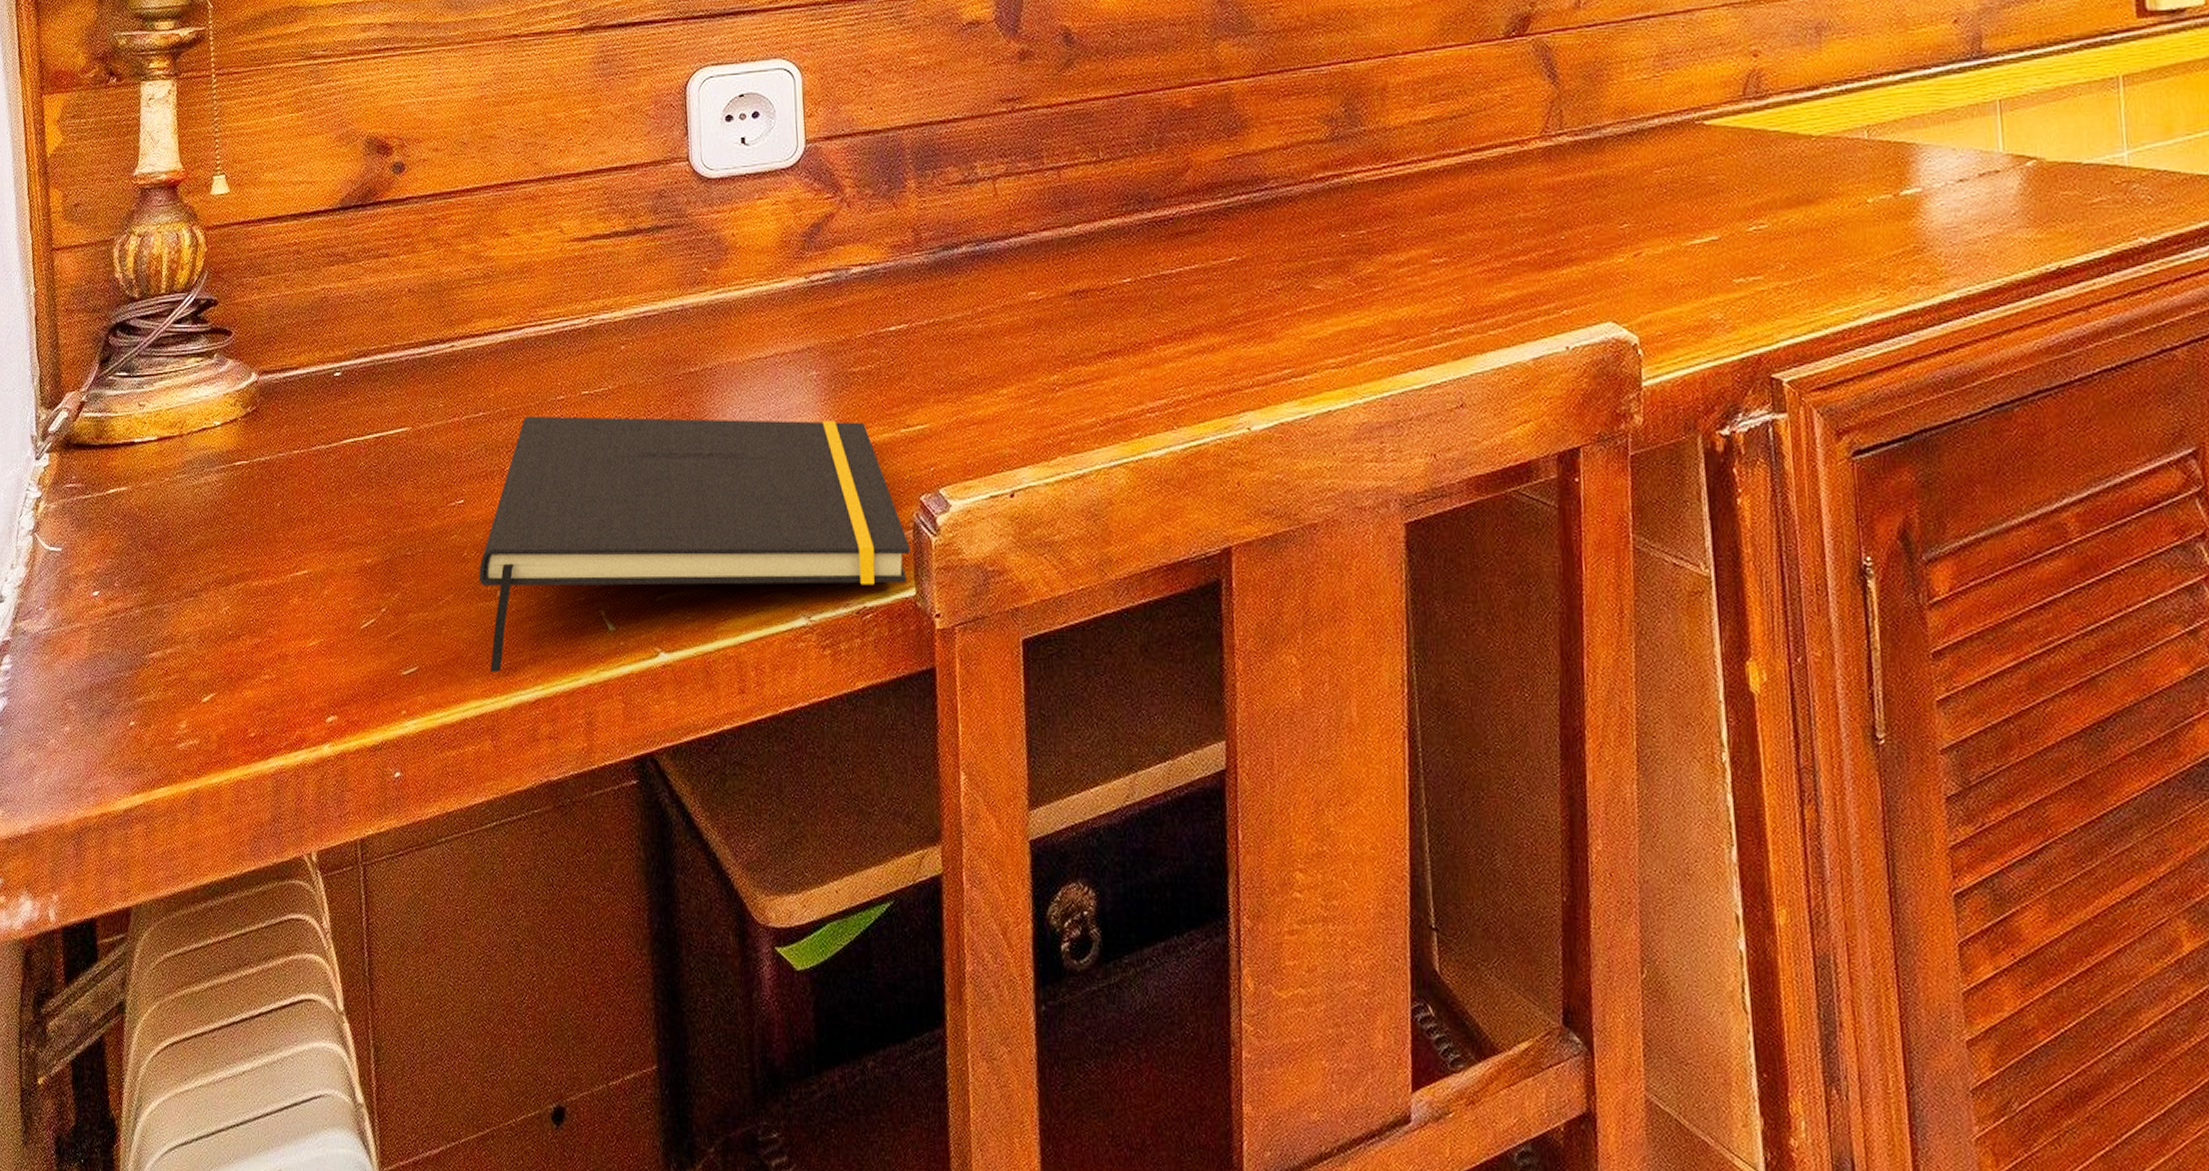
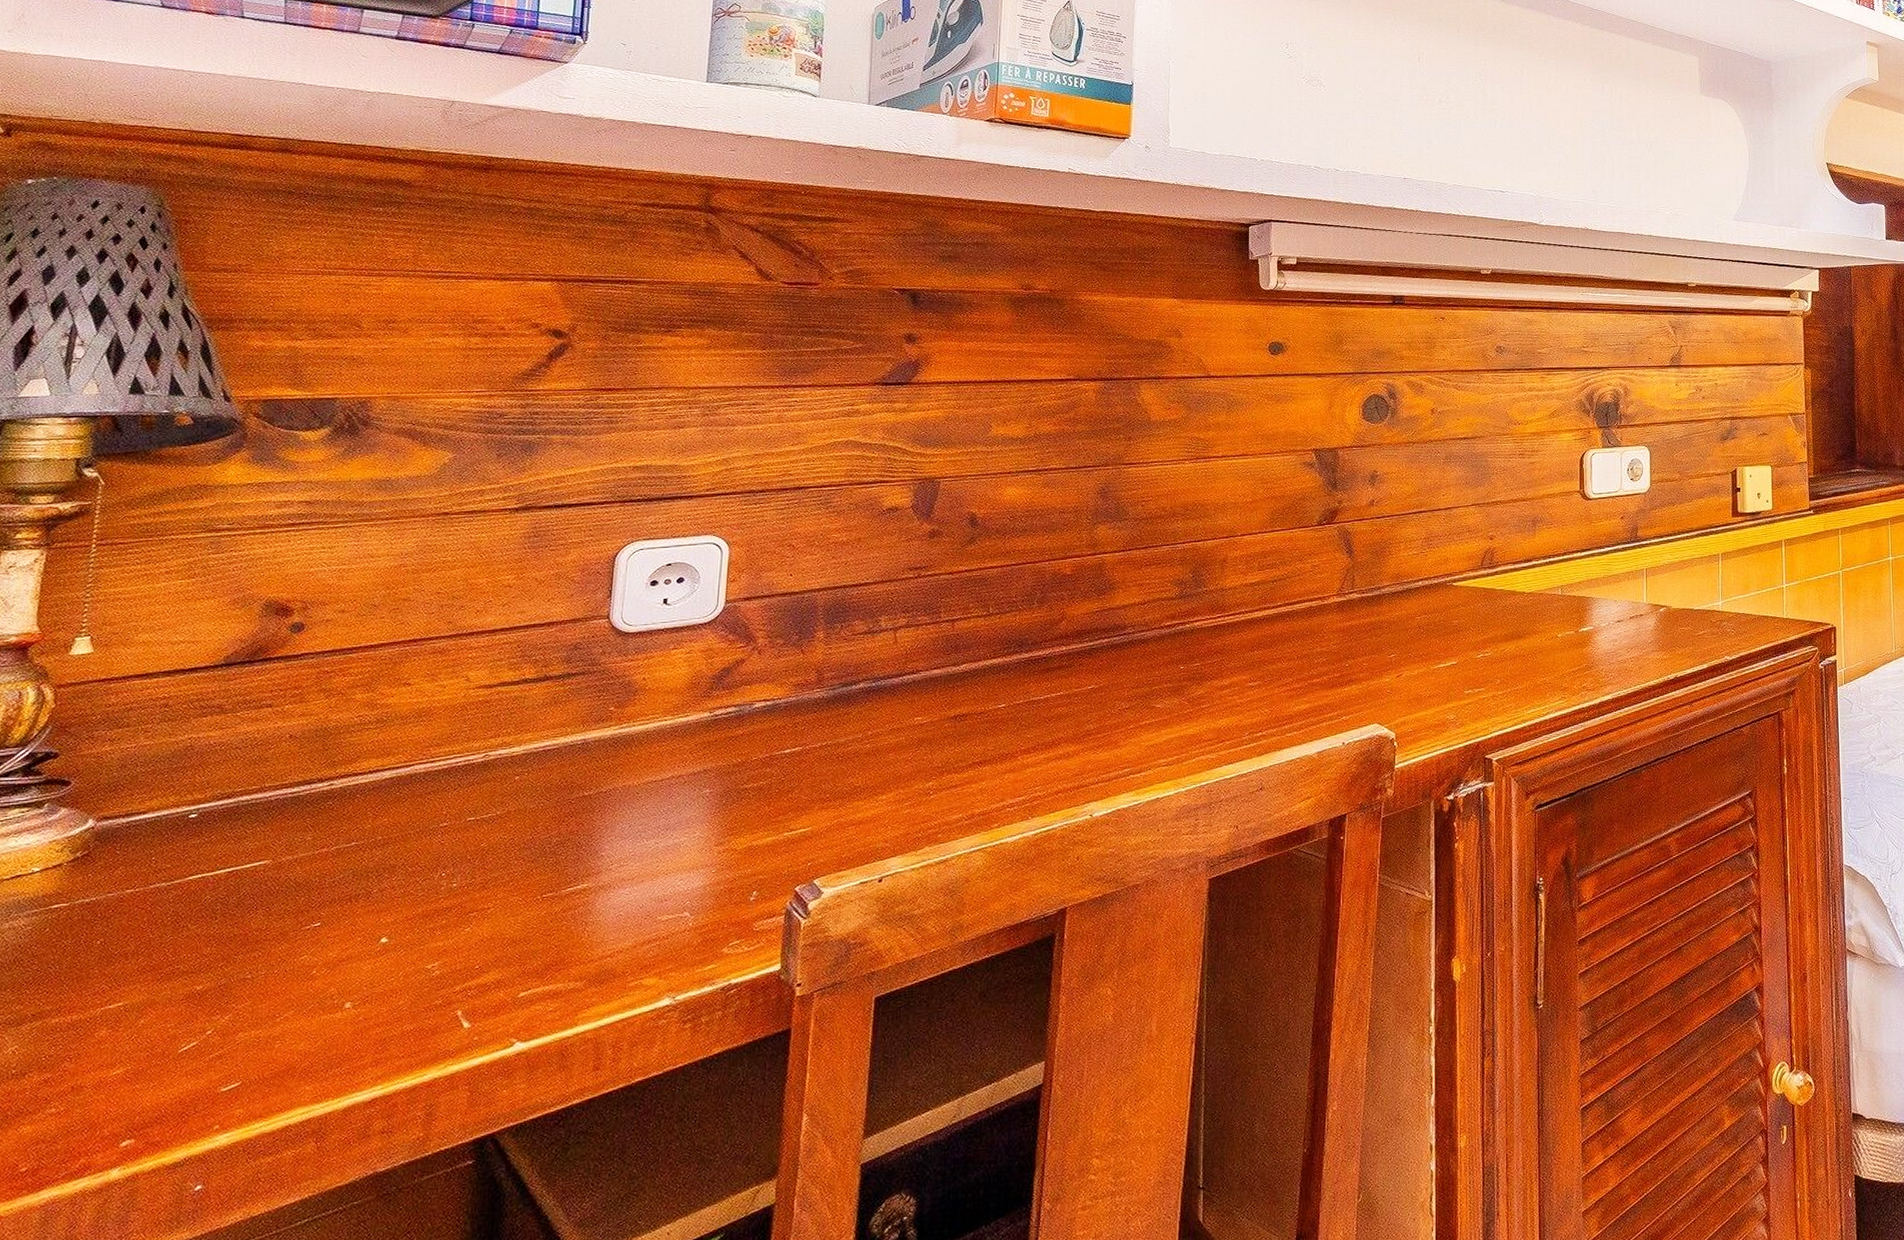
notepad: present [478,415,910,672] -> none [325,829,780,1078]

